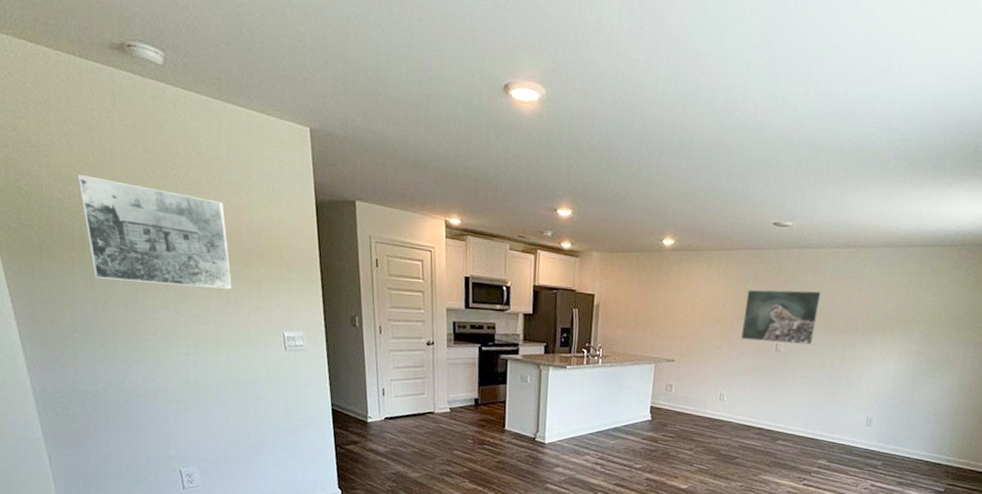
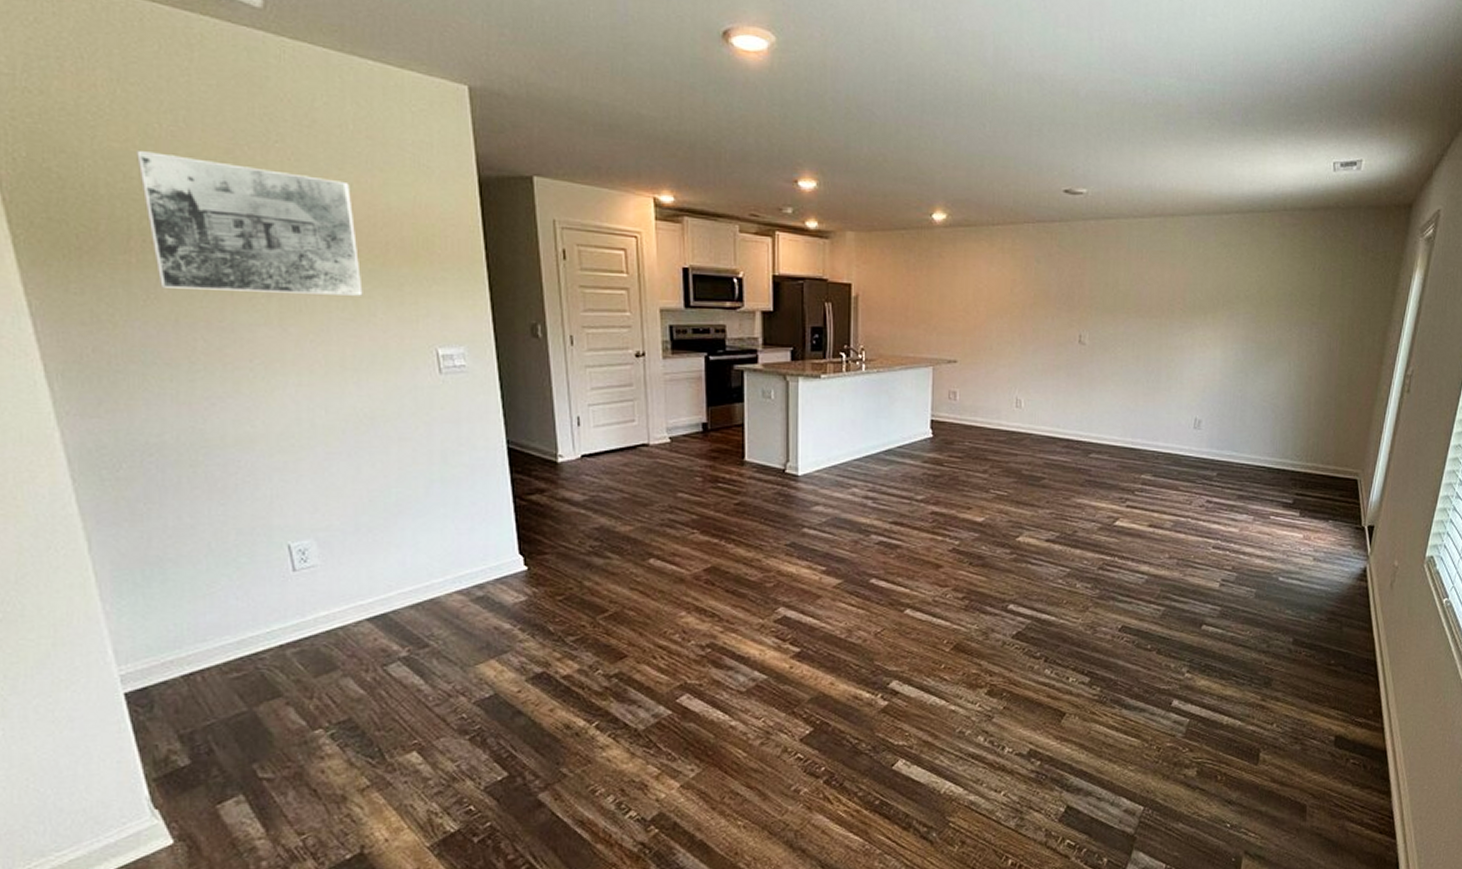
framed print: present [740,289,821,345] -> none [1035,269,1127,334]

